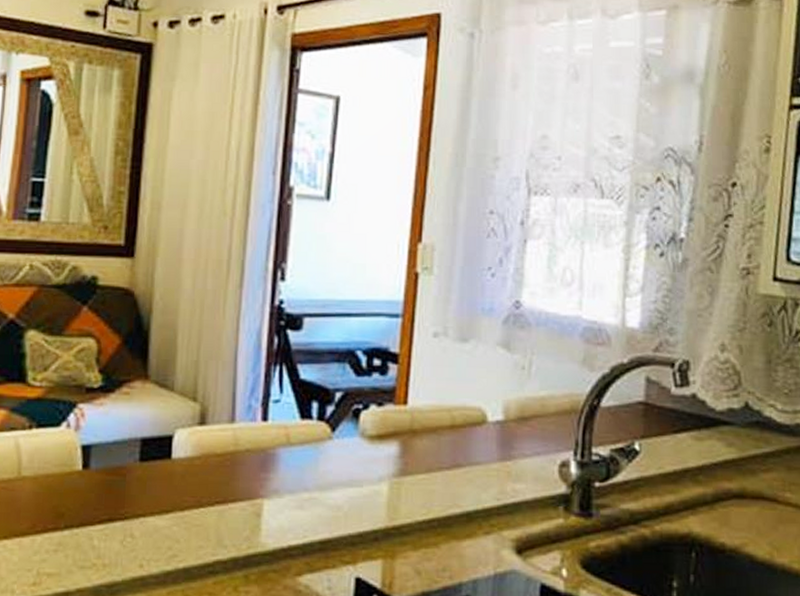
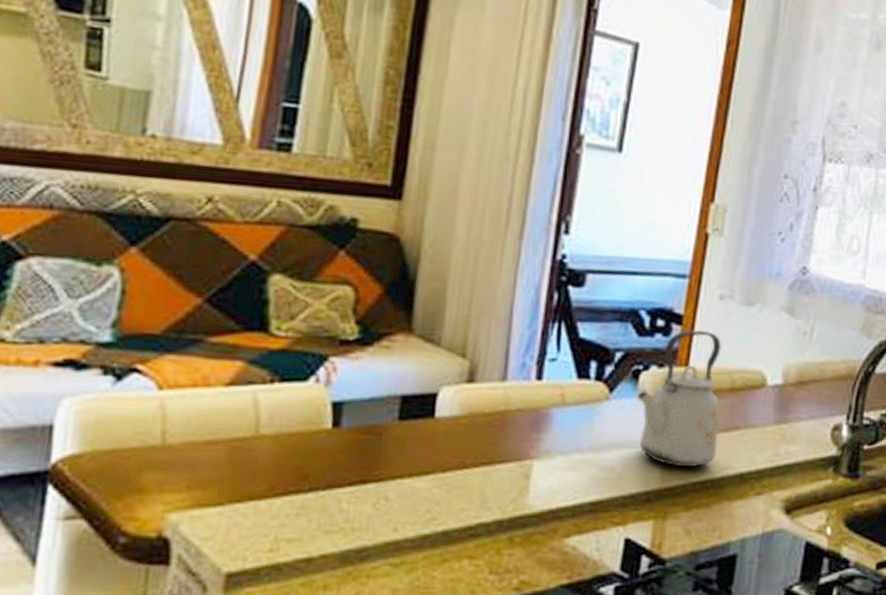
kettle: none [359,368,442,506] -> present [637,330,722,467]

